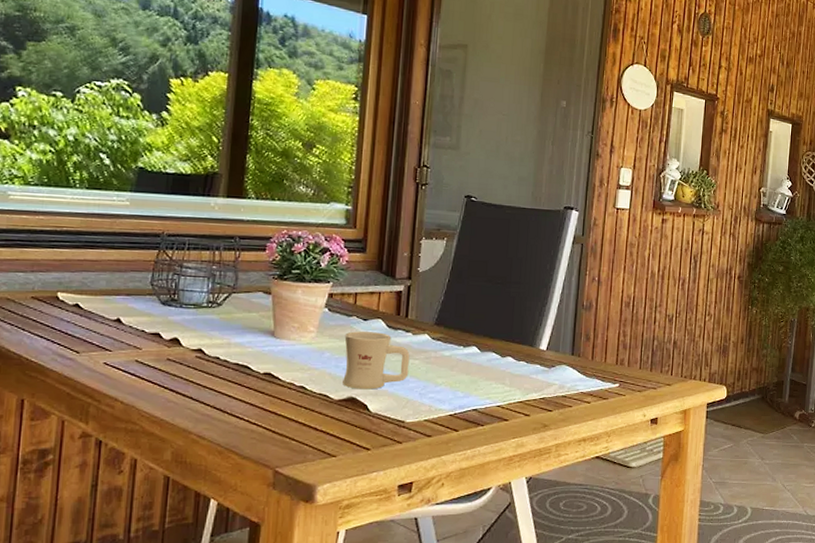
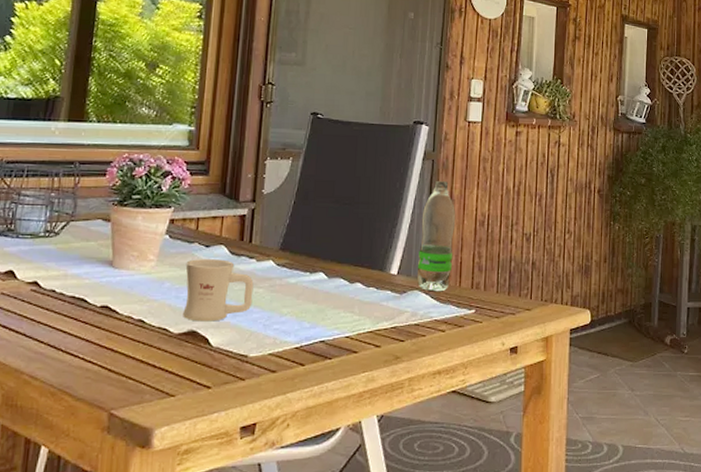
bottle: none [565,263,603,366] -> present [416,180,456,291]

